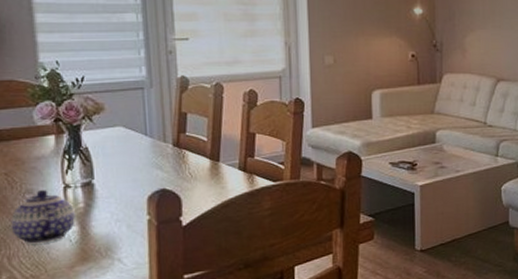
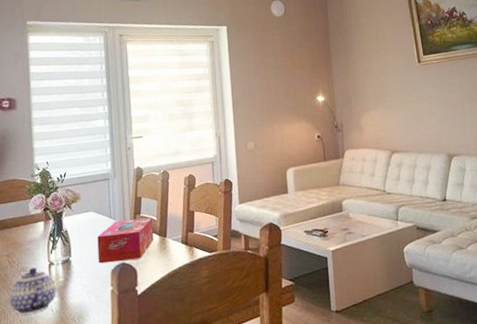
tissue box: none [129,137,204,189] -> present [97,217,154,264]

